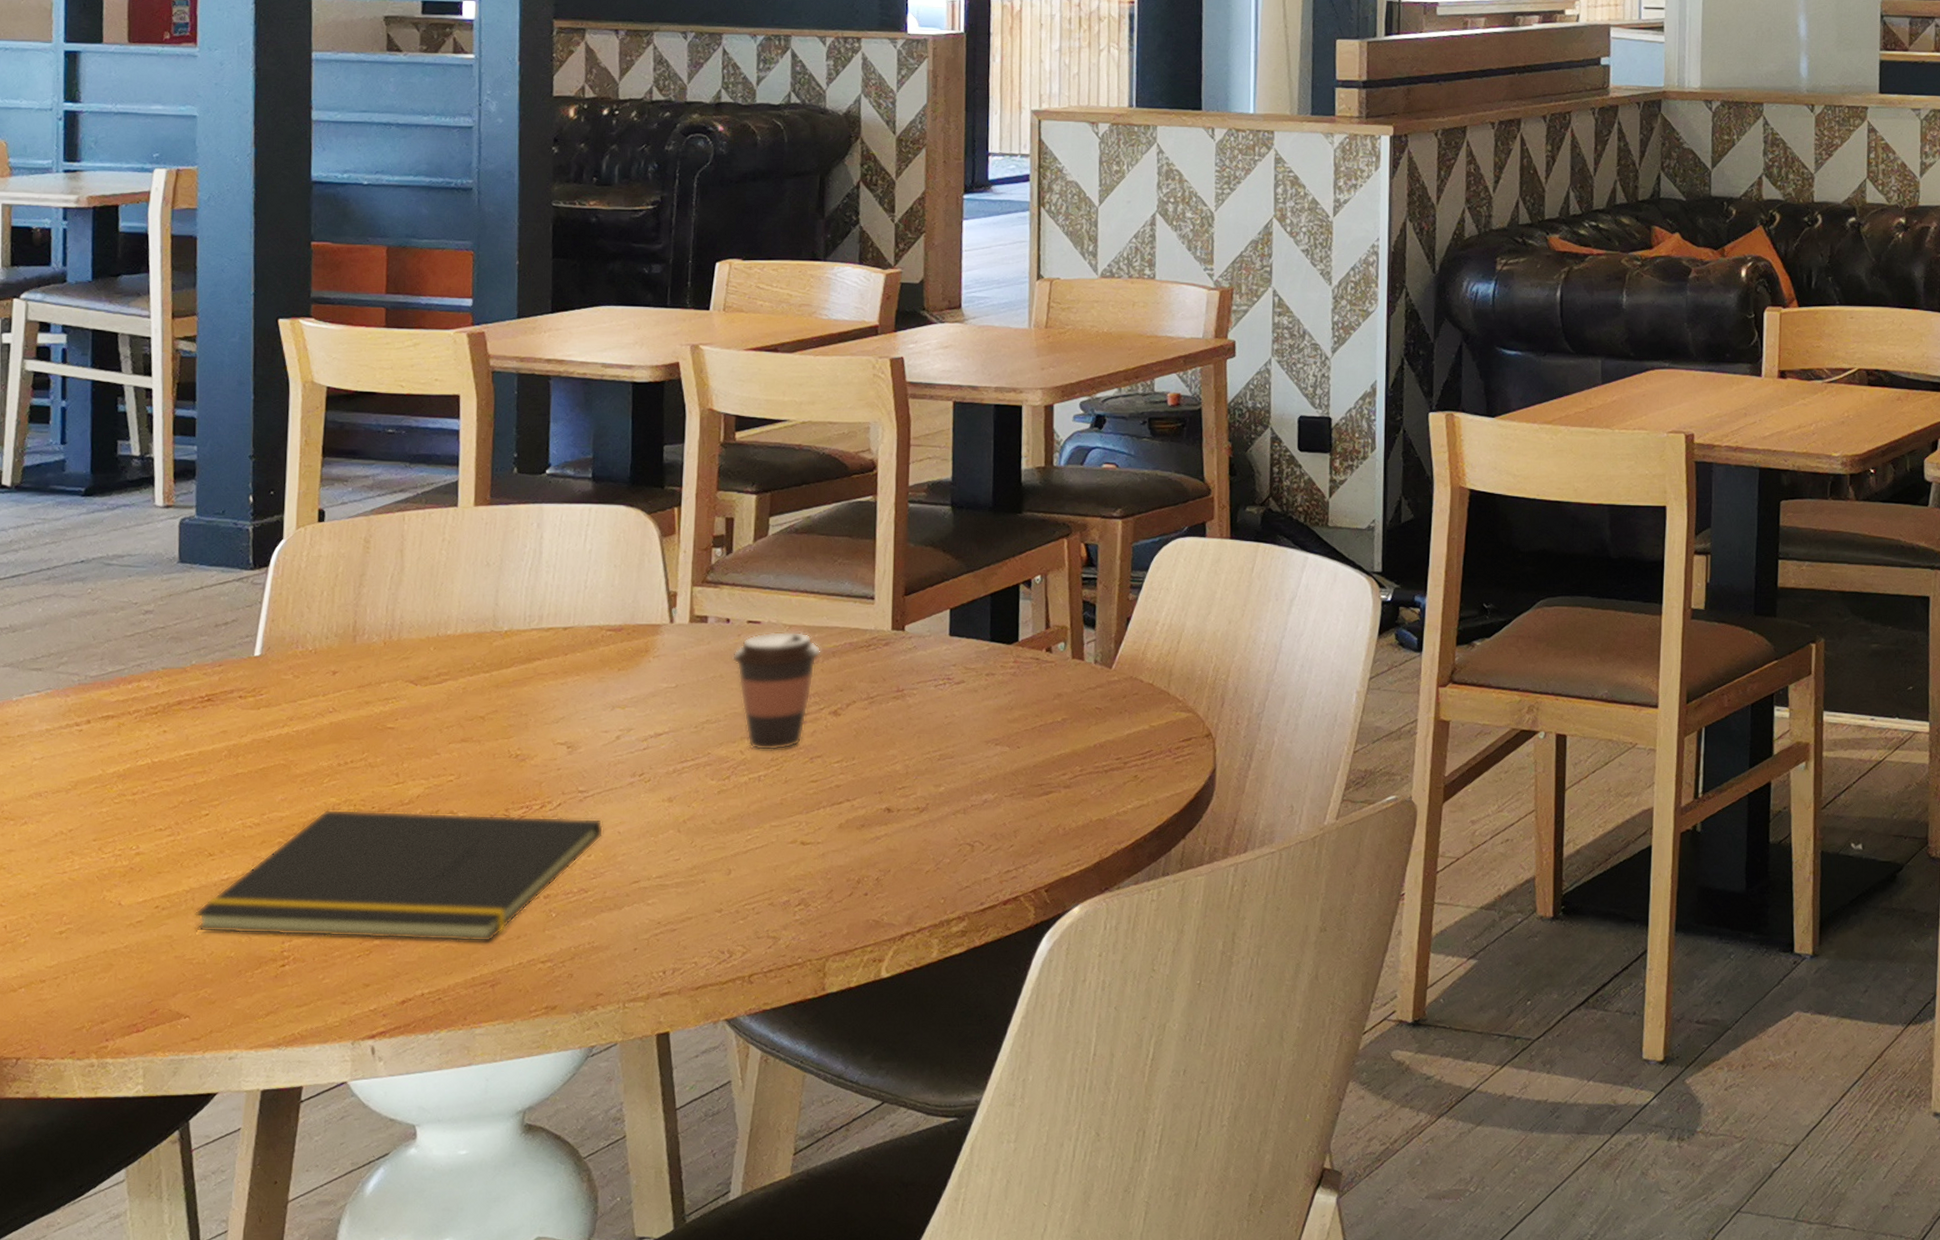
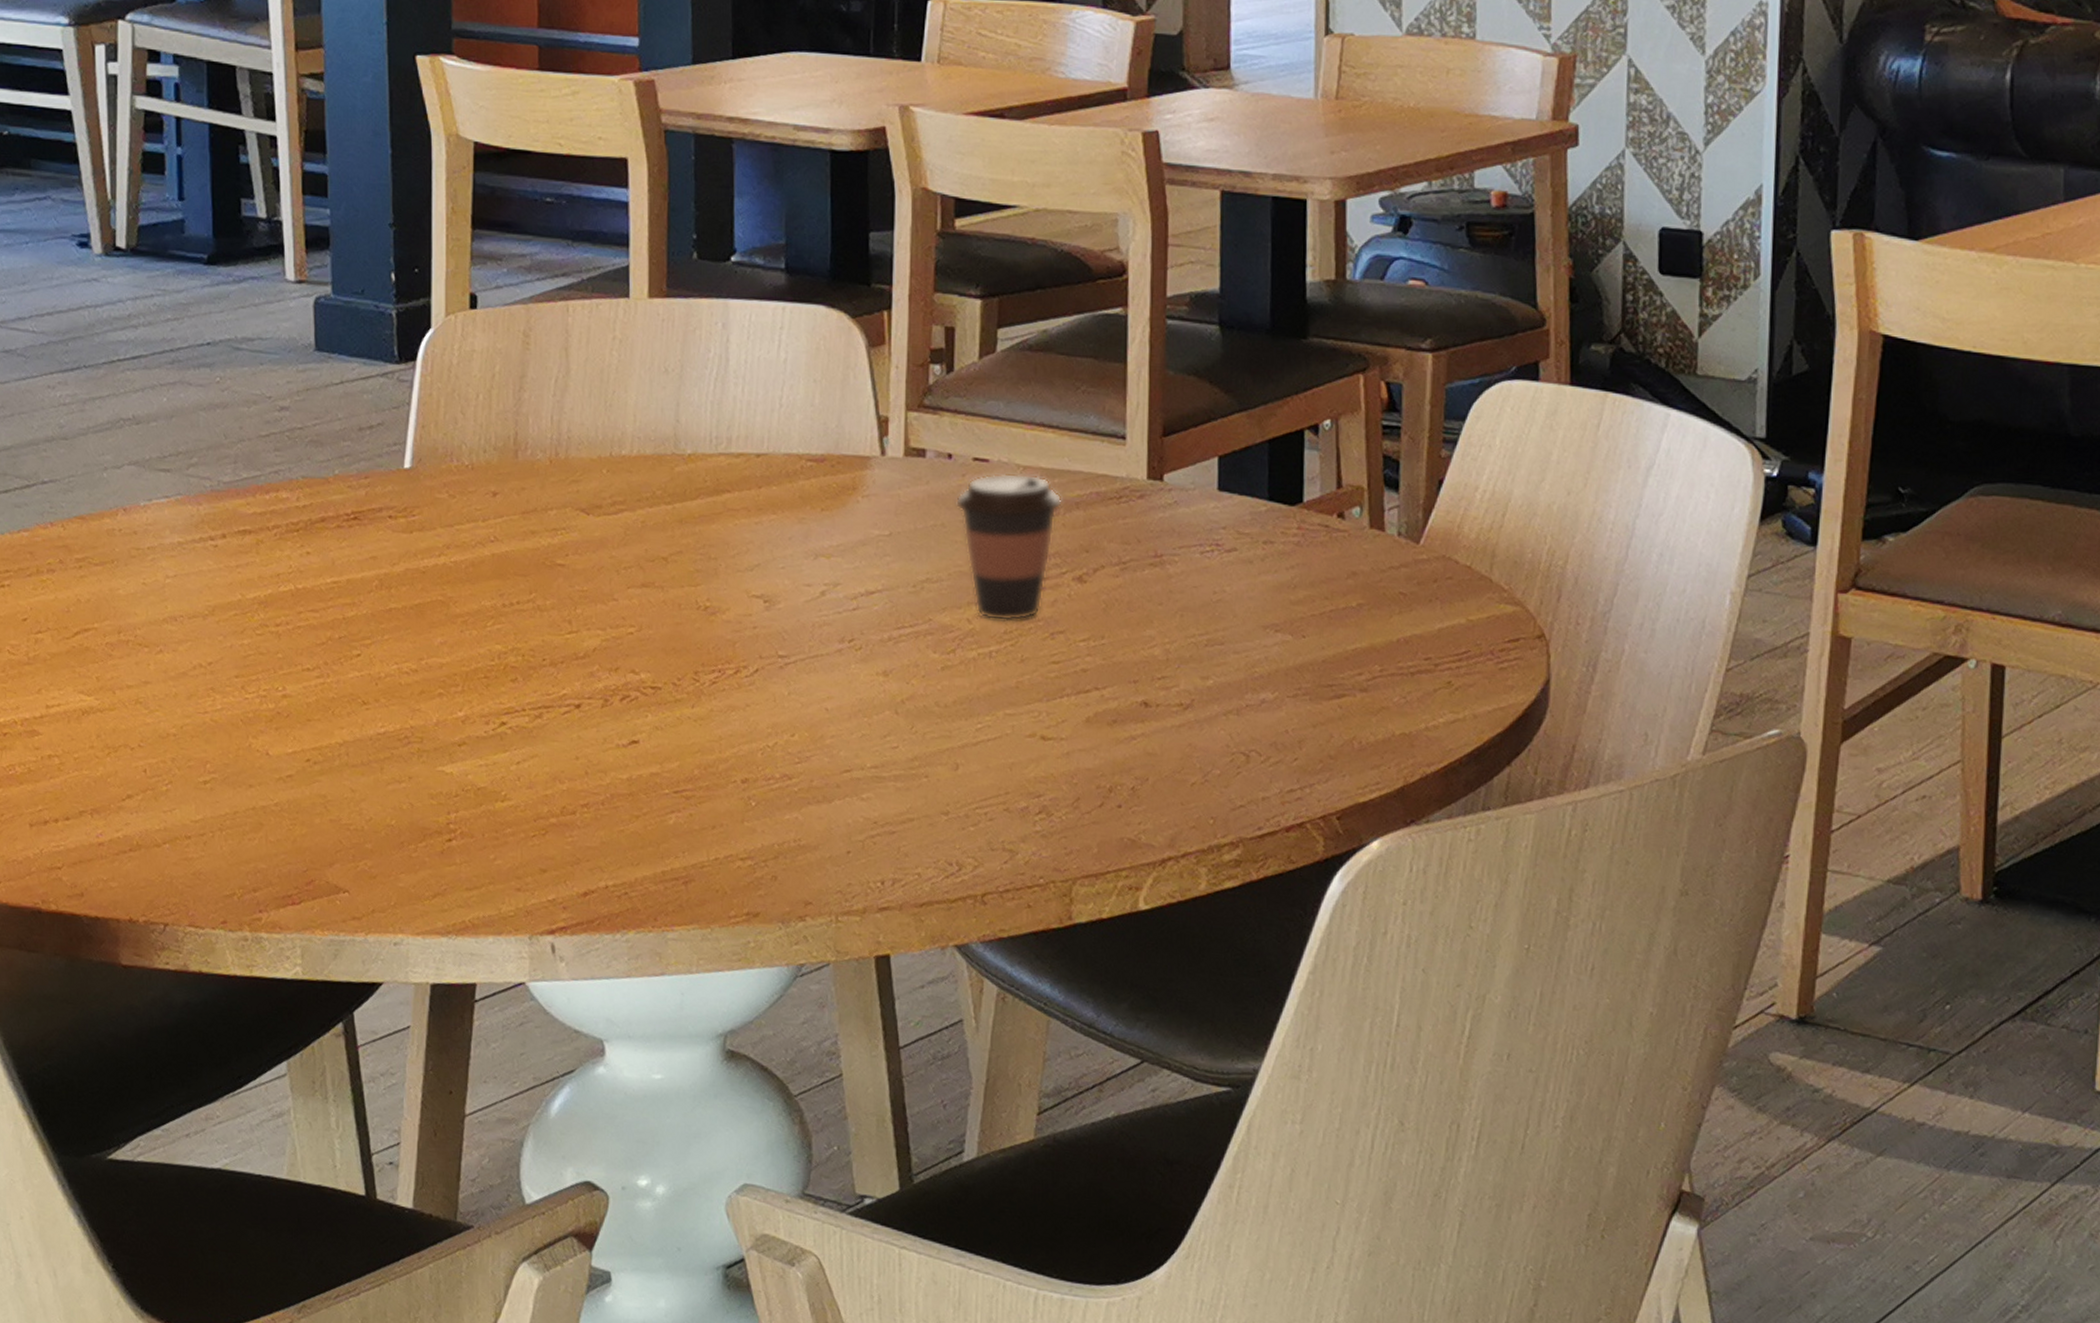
notepad: present [195,809,604,942] -> none [350,658,809,831]

